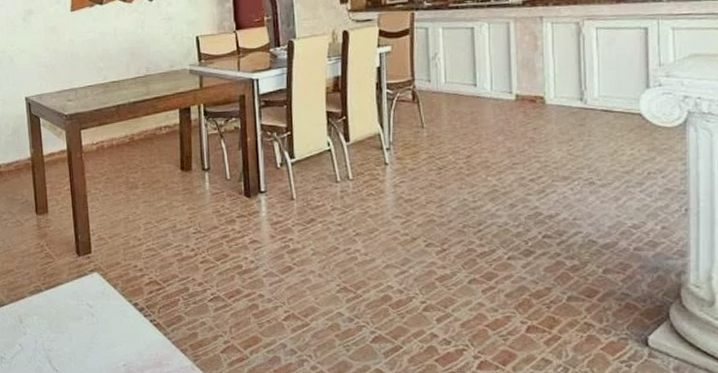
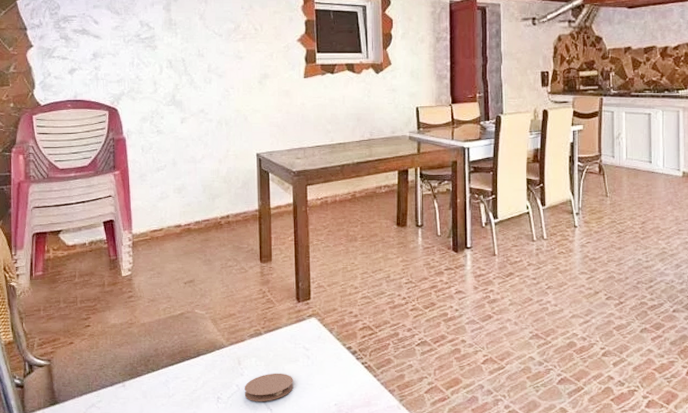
coaster: none [27,331,79,362] -> present [244,373,293,401]

